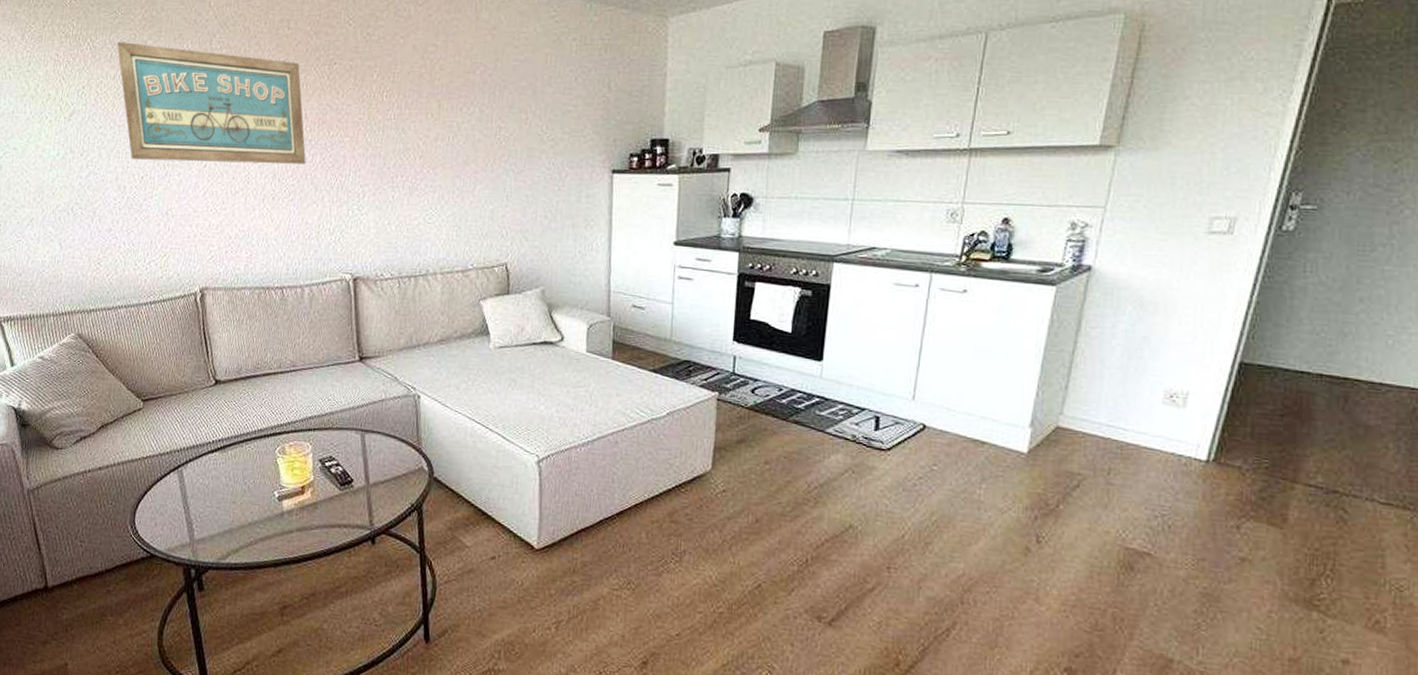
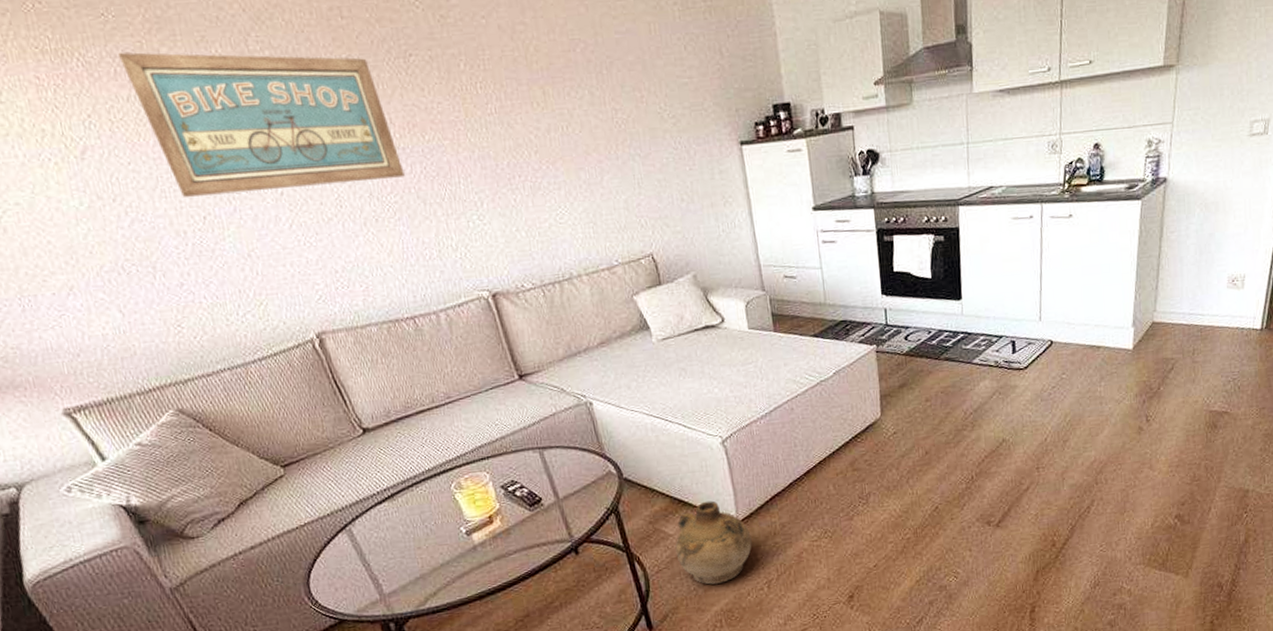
ceramic jug: none [468,519,549,611] -> present [675,500,752,585]

